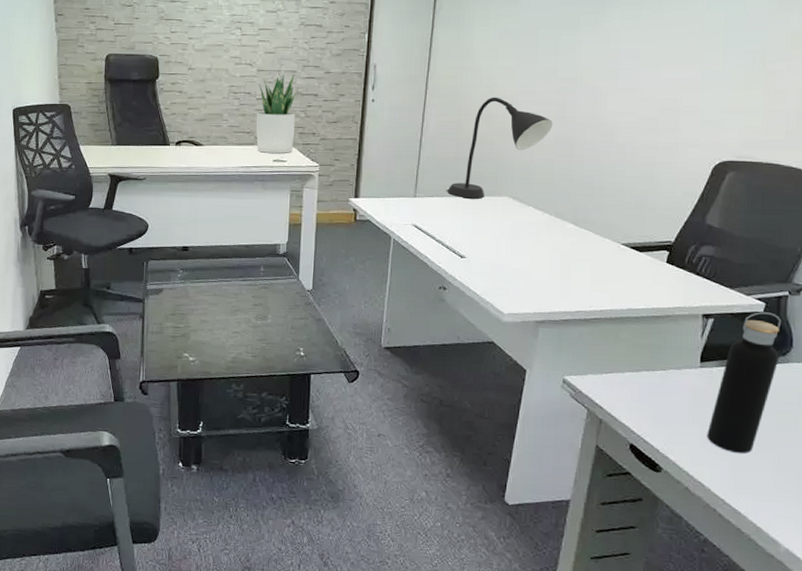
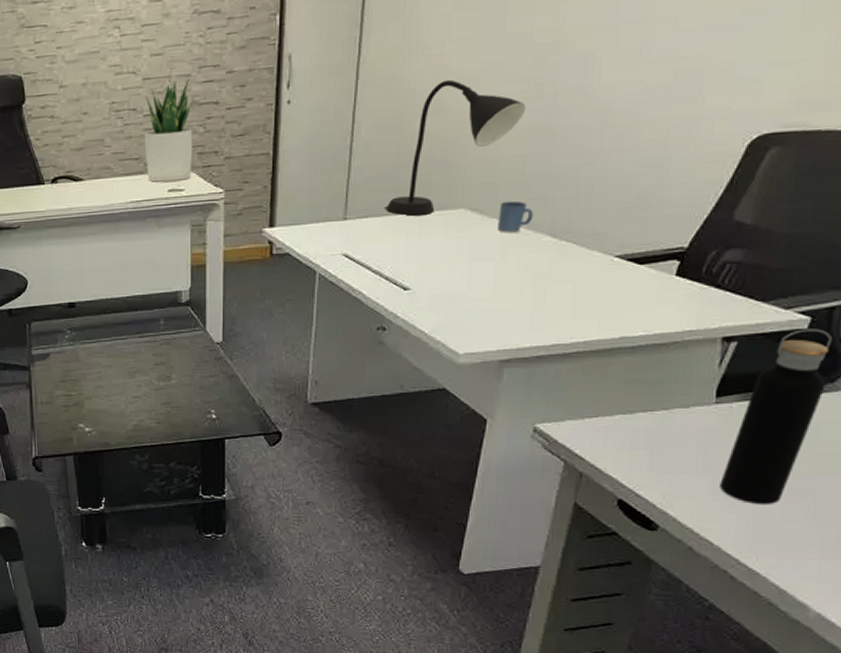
mug: none [533,194,560,219] -> present [498,200,534,234]

